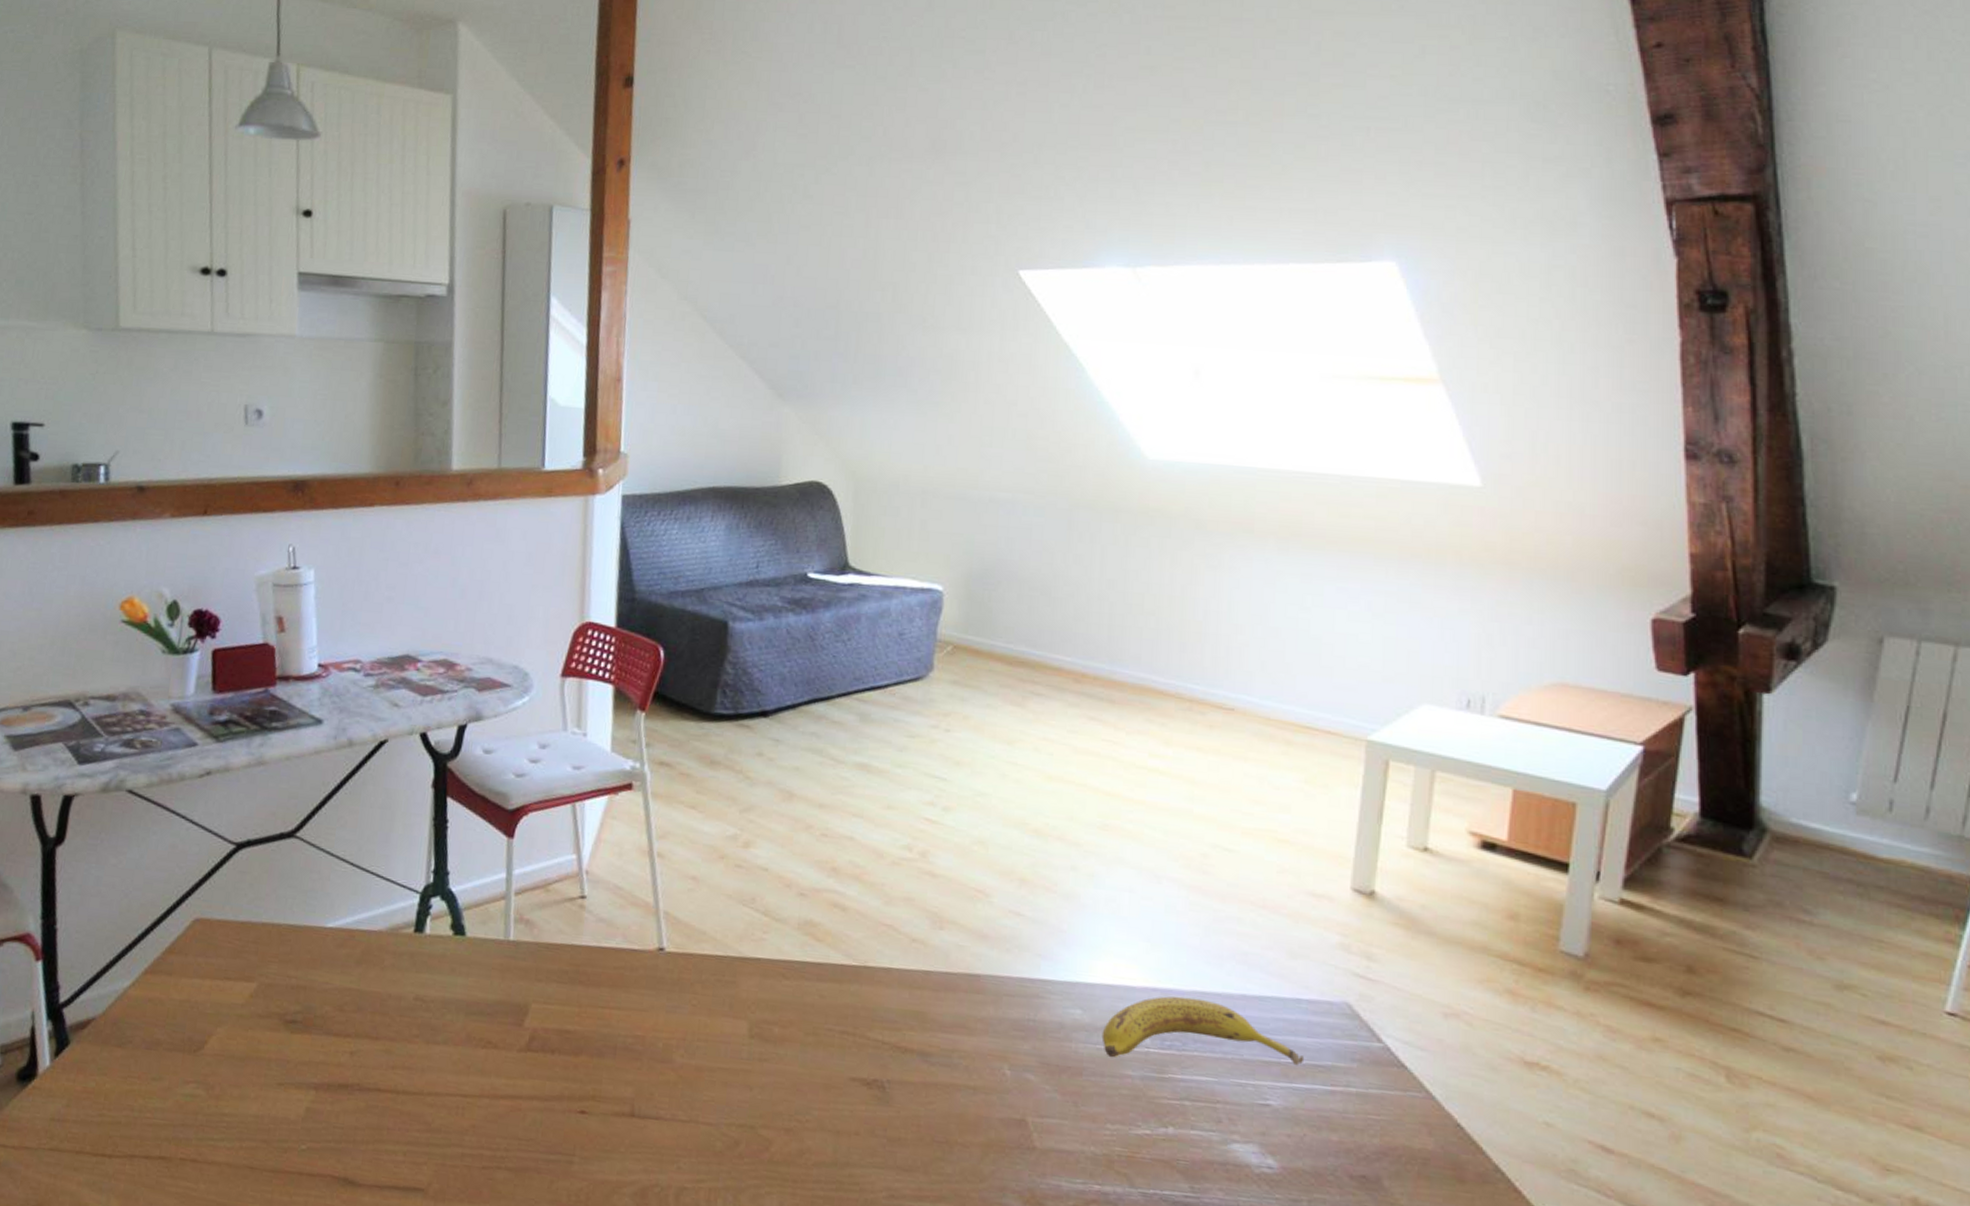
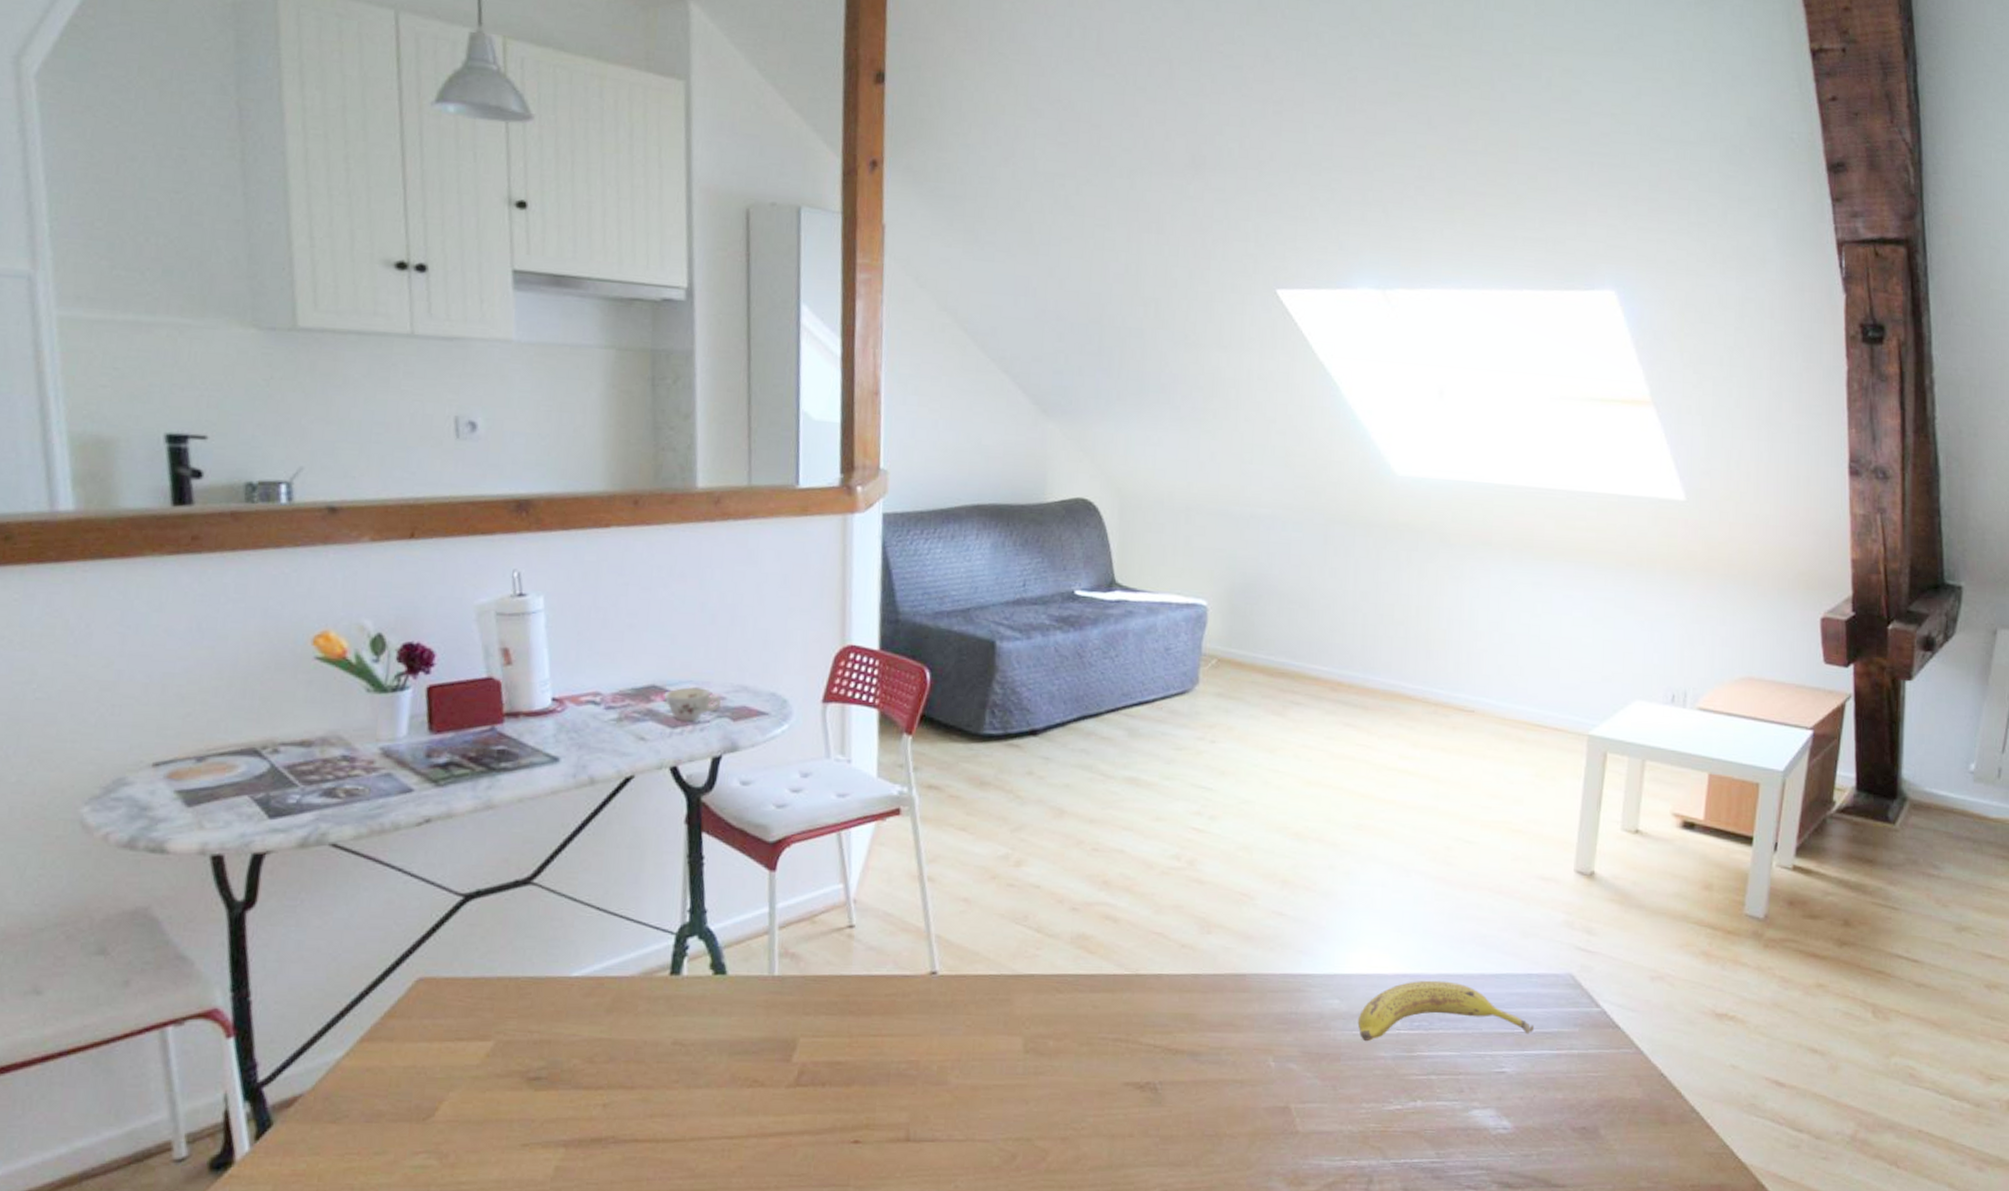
teacup: none [417,658,468,691] -> present [664,687,721,722]

